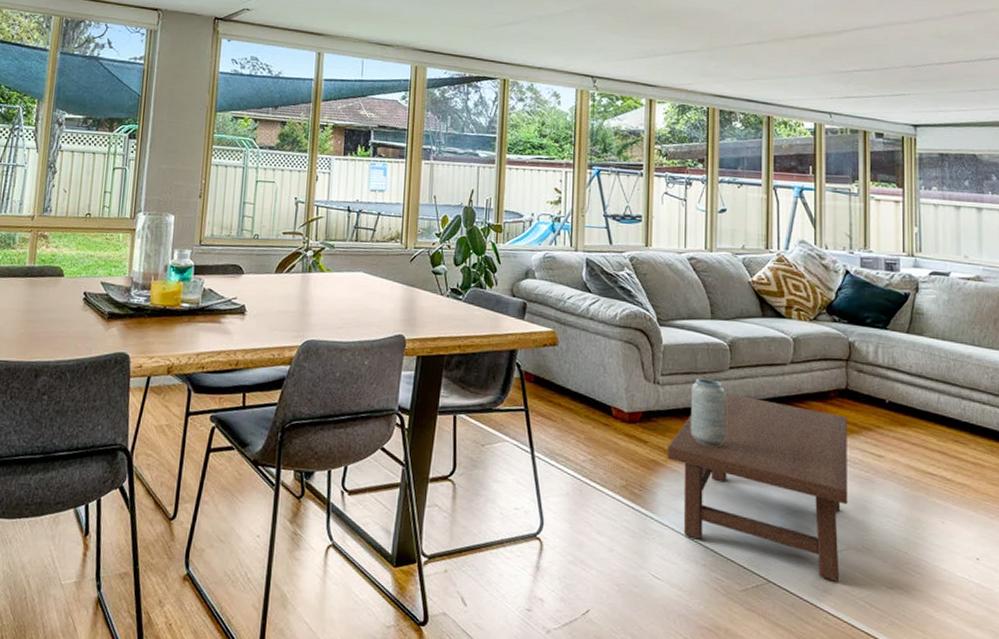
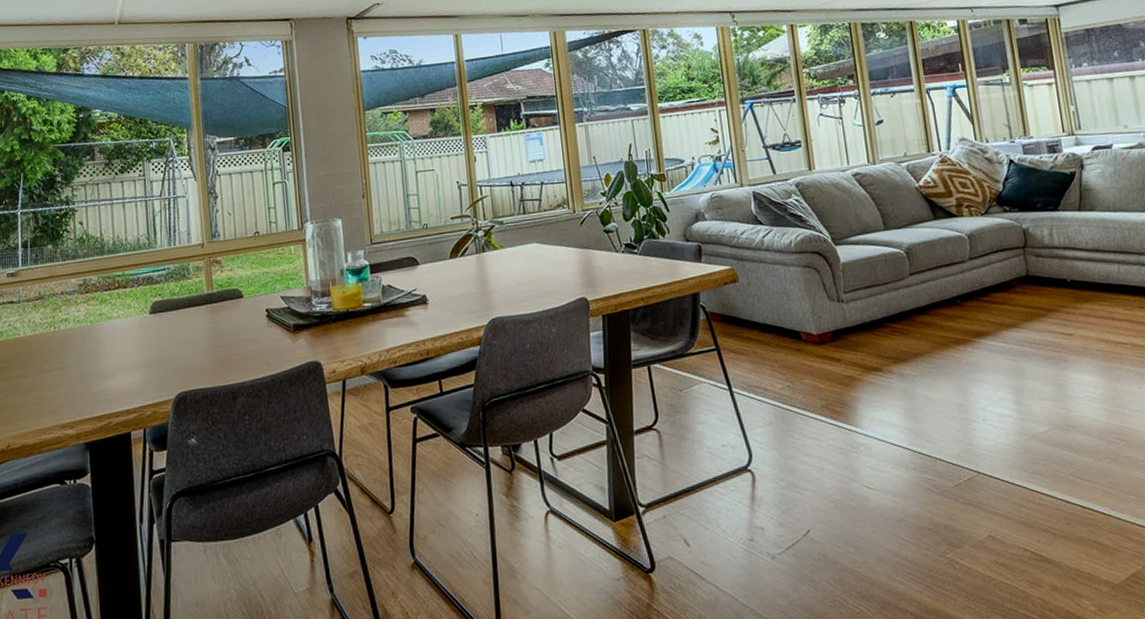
coffee table: present [667,393,848,582] -> none [861,298,1048,463]
vase: present [690,378,726,448] -> none [875,288,917,354]

